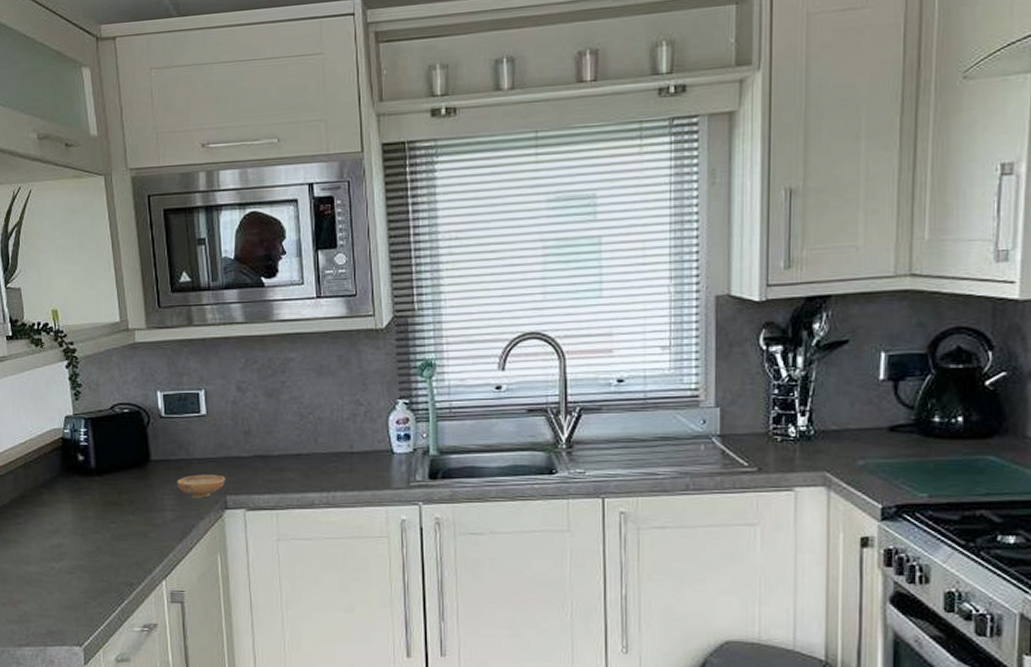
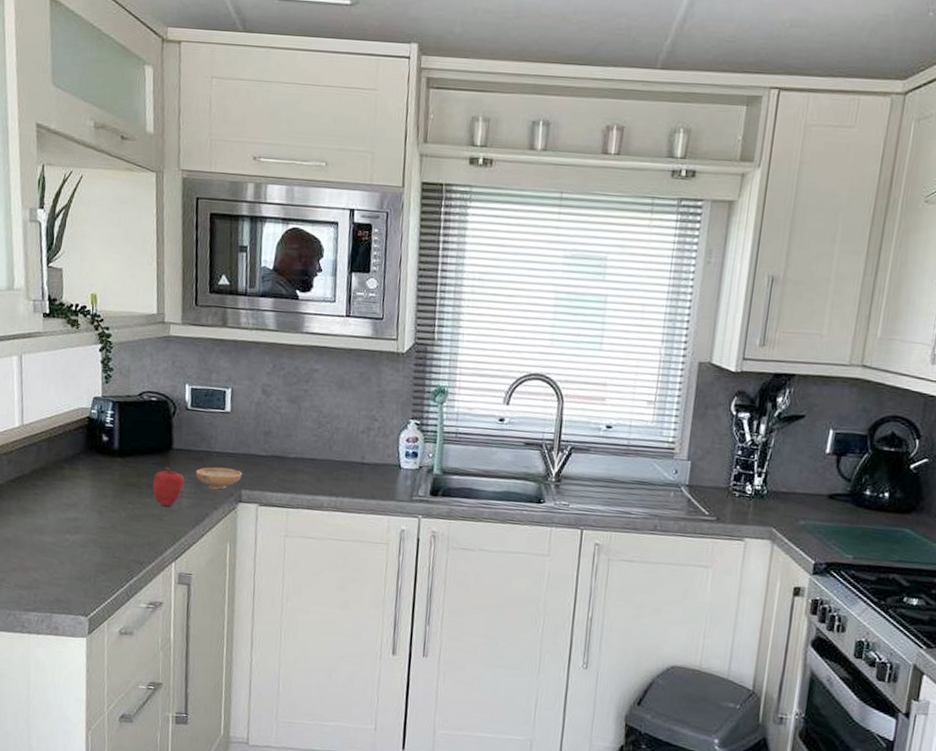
apple: none [134,481,167,522] -> present [153,467,185,506]

